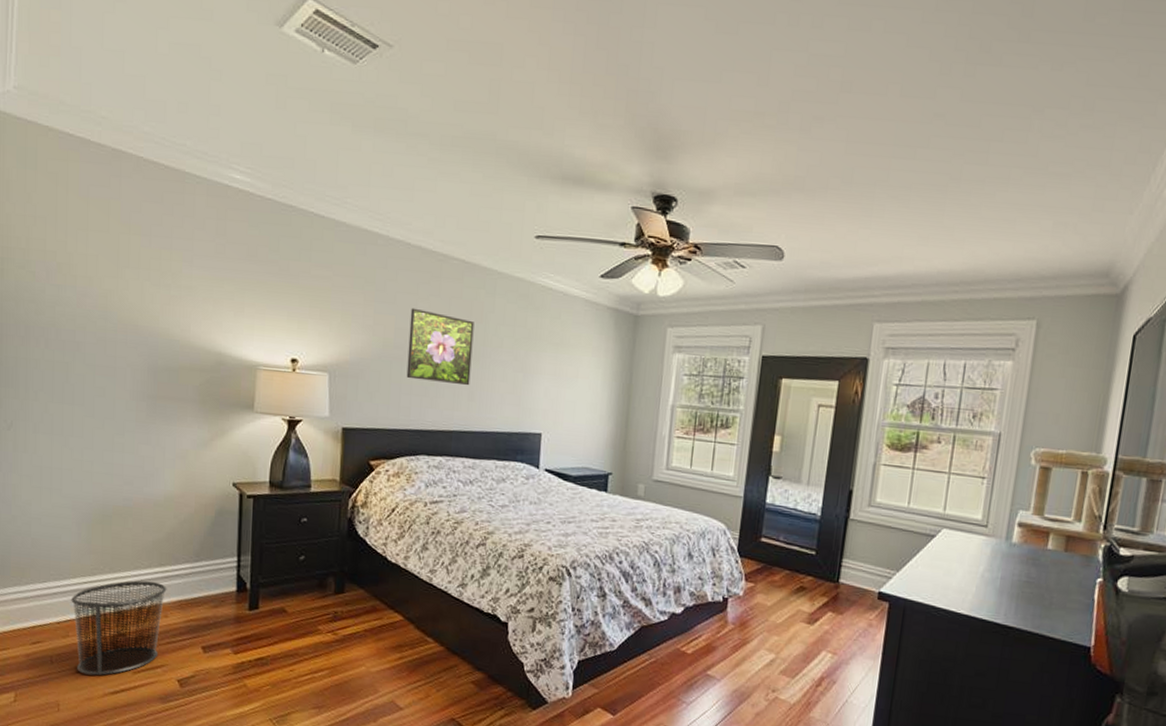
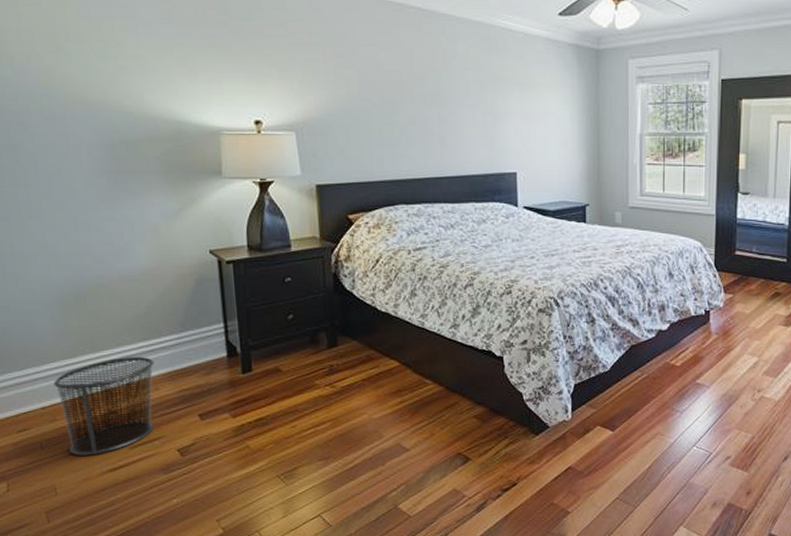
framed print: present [406,308,474,386] -> none [372,59,440,133]

